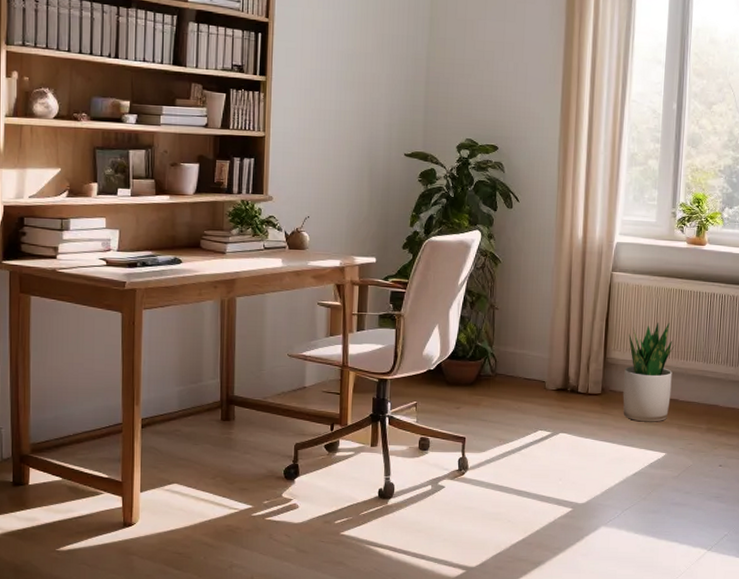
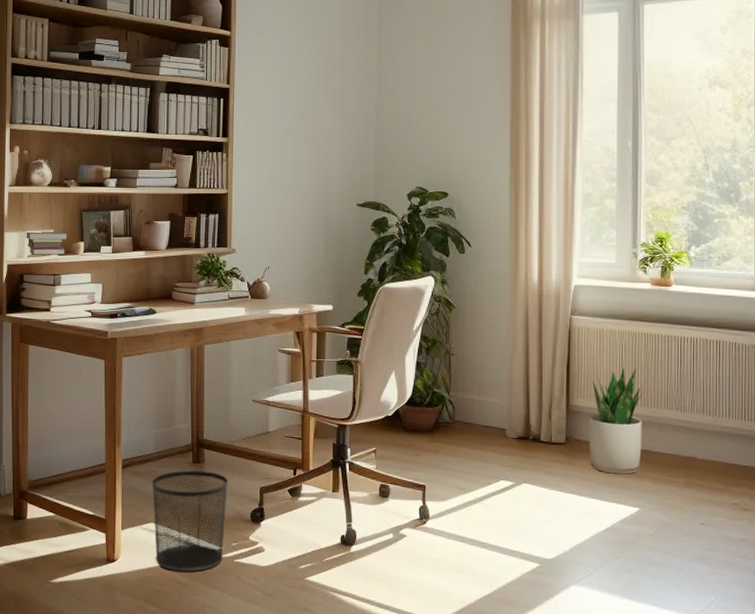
books: none [25,169,78,198] -> present [25,231,67,256]
waste bin: none [175,427,261,534] -> present [152,469,229,573]

